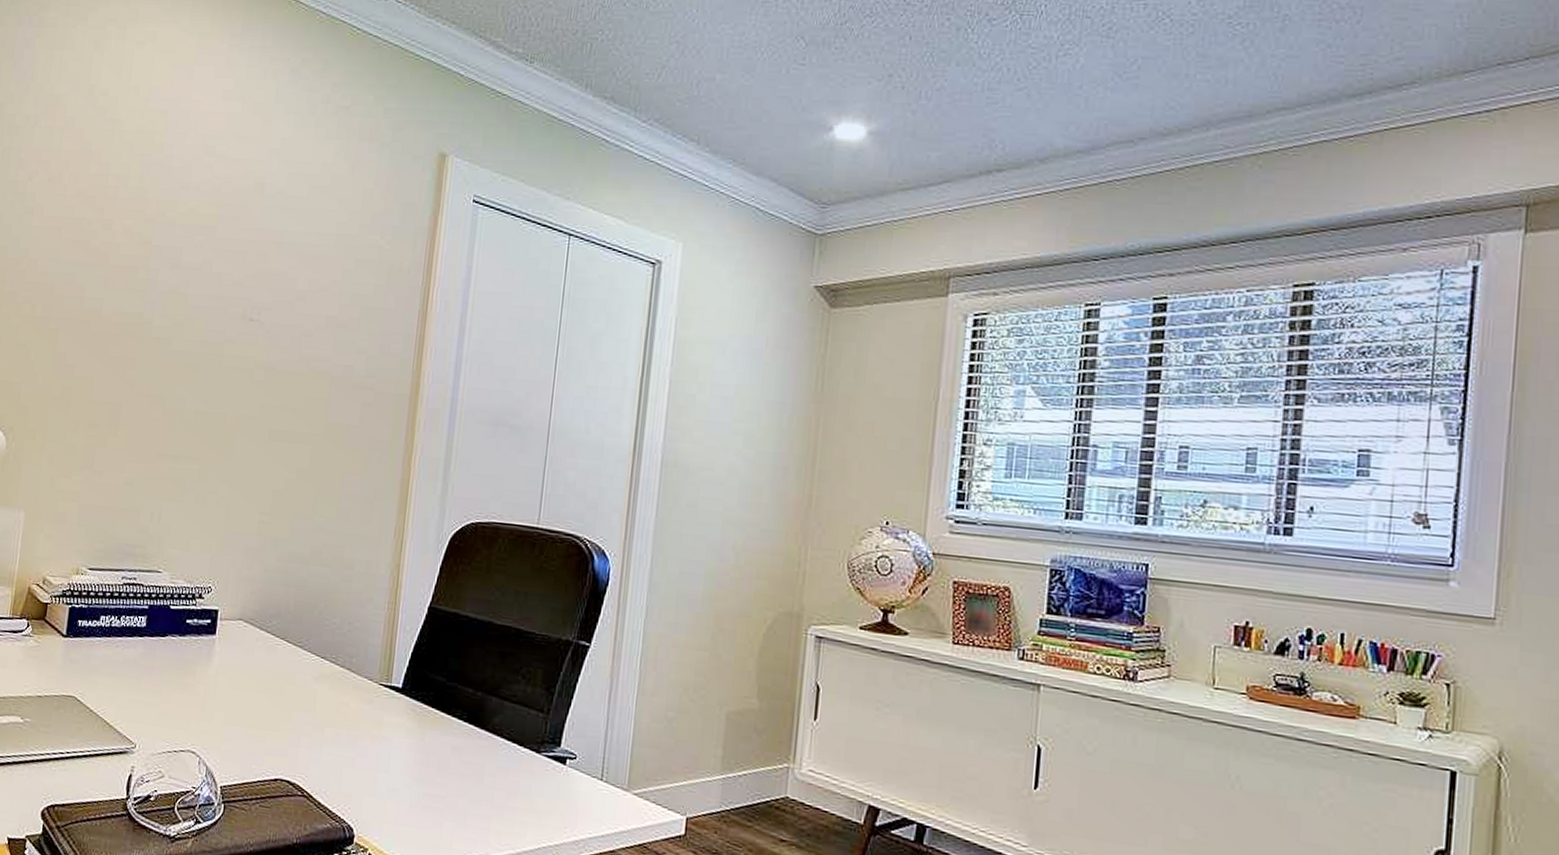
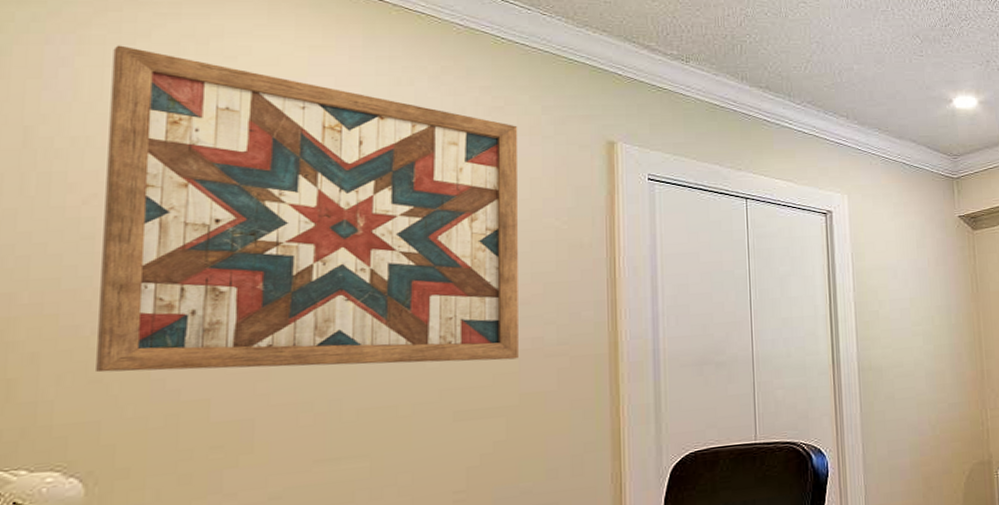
wall art: none [23,28,360,385] -> present [96,45,519,373]

